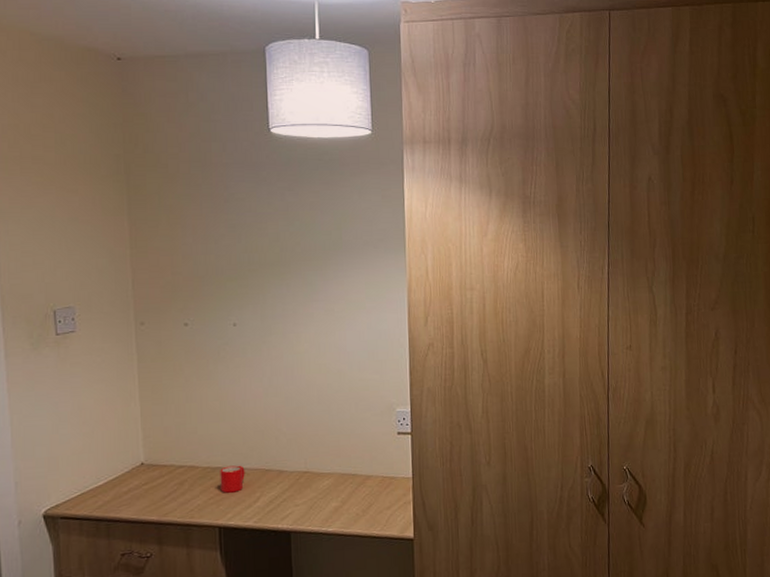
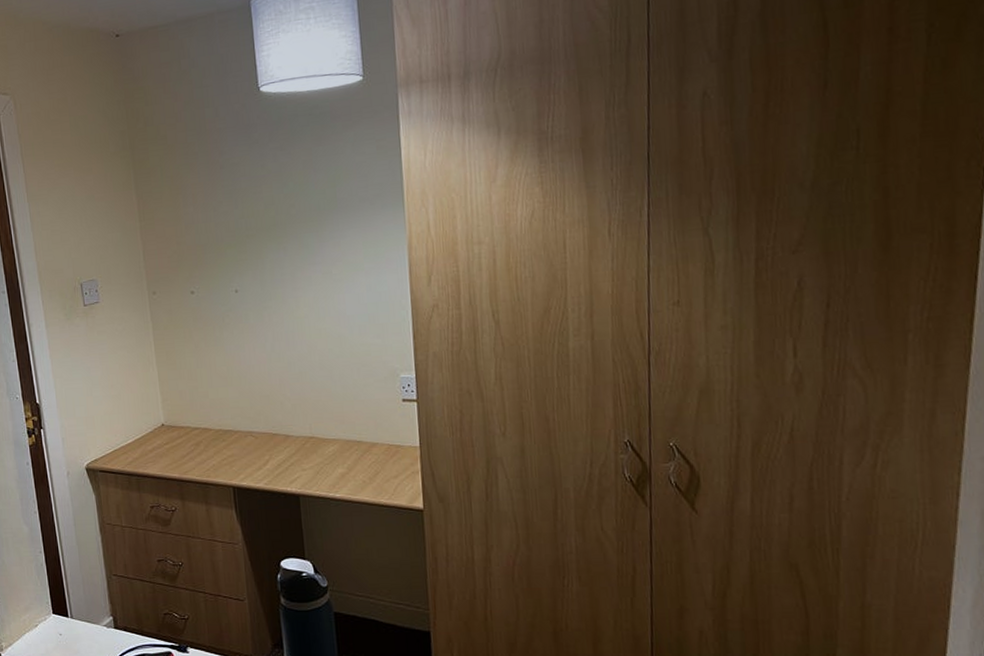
mug: present [220,465,245,493] -> none [231,428,254,455]

